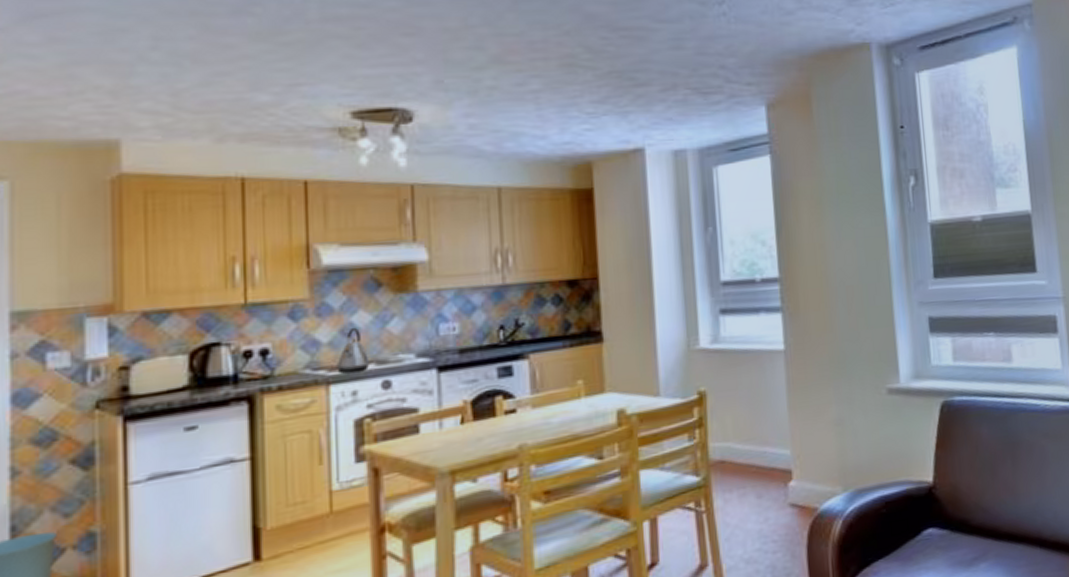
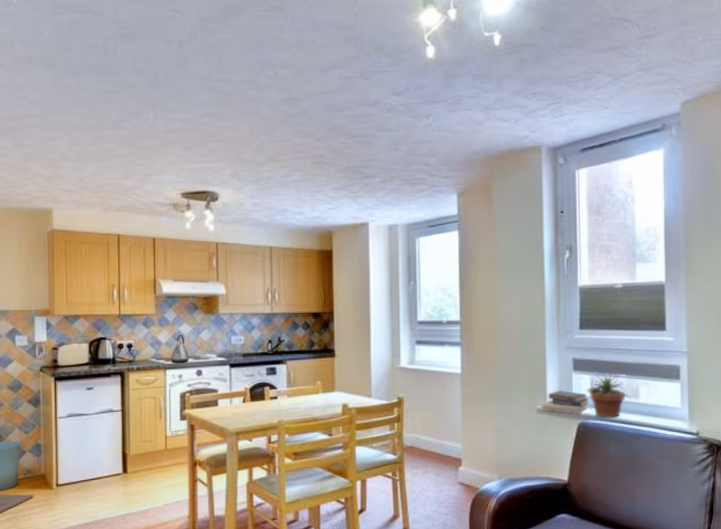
books: none [893,360,952,391] -> present [542,391,589,414]
potted plant: none [946,329,1003,392] -> present [585,371,631,418]

